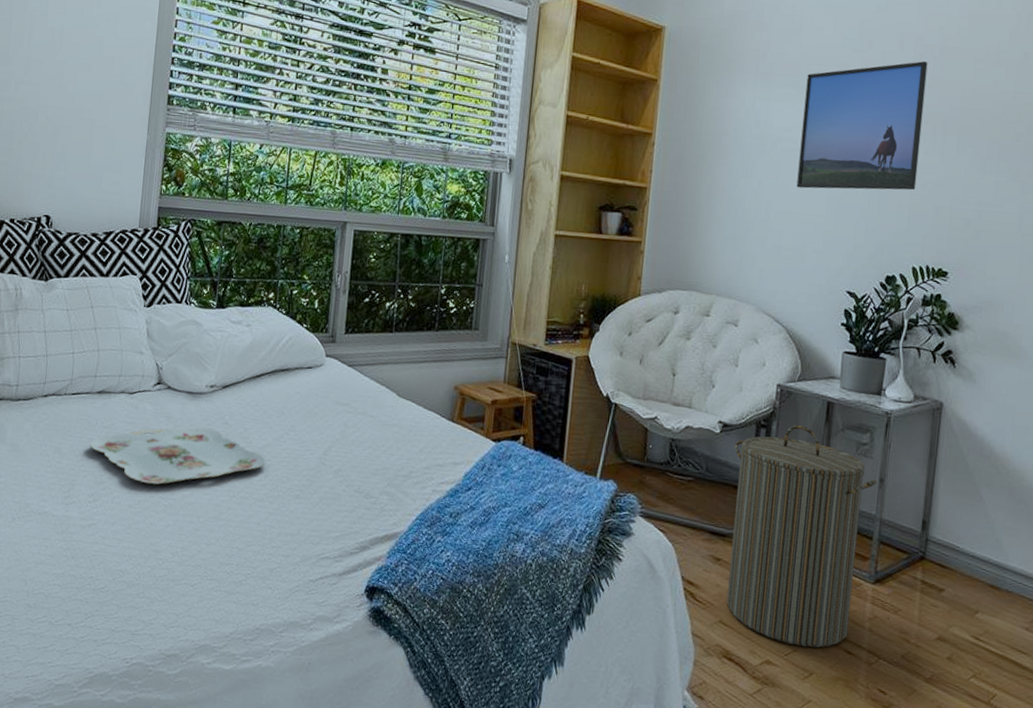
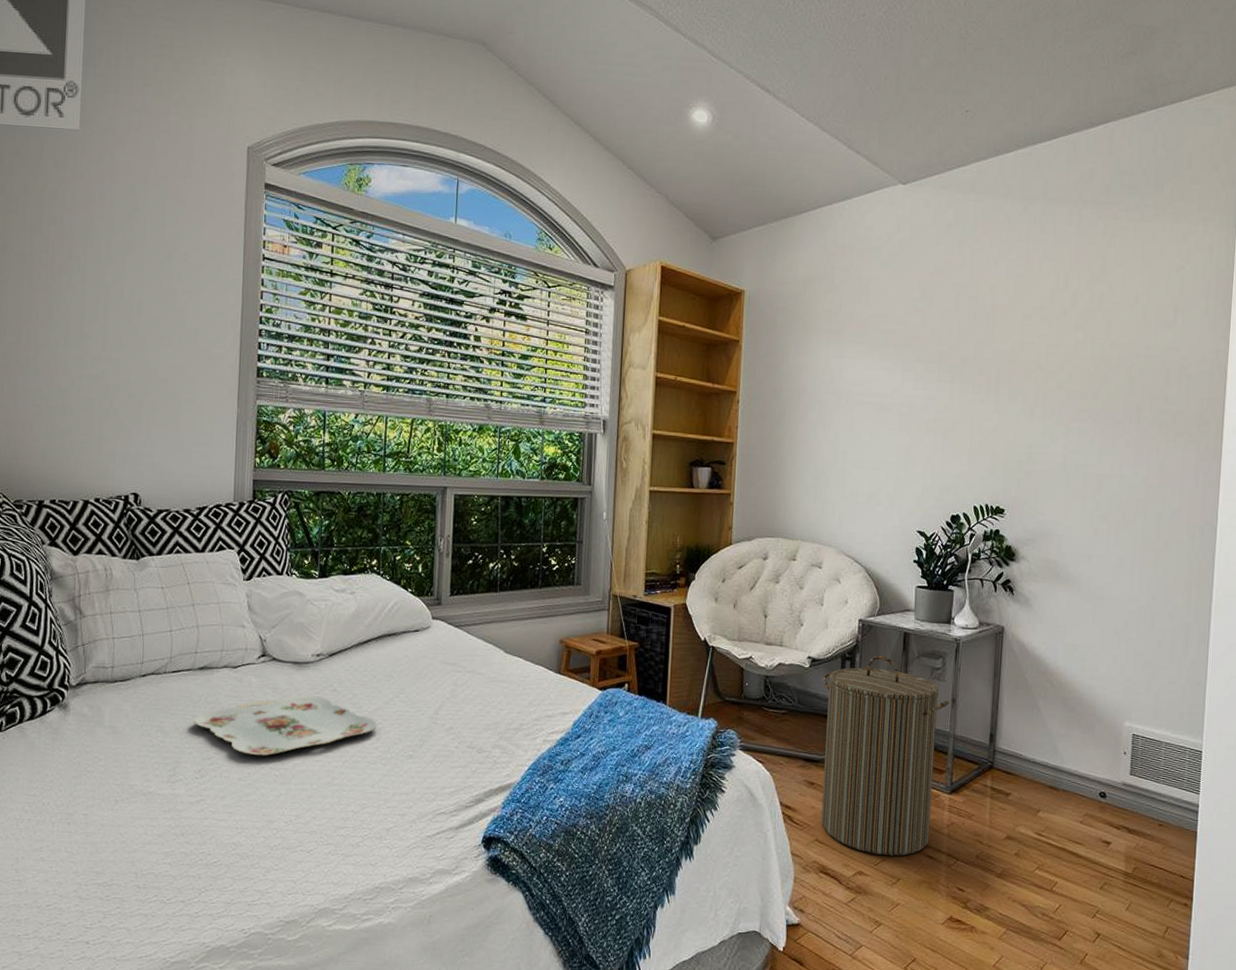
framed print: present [796,61,928,191] -> none [869,318,981,438]

